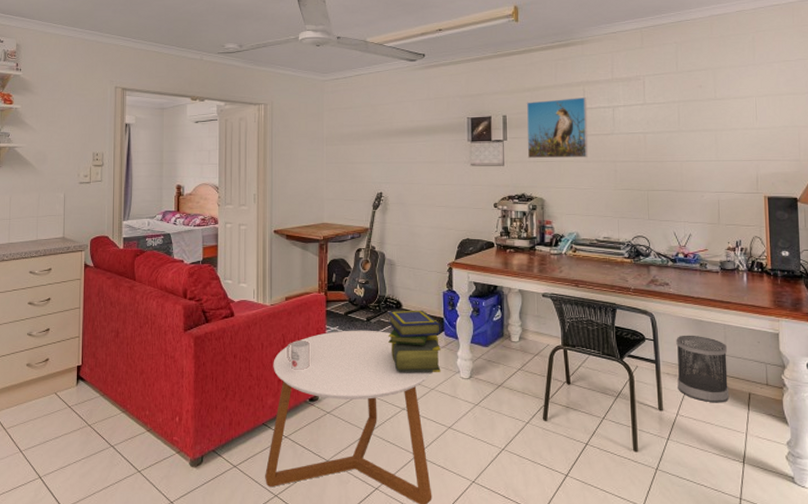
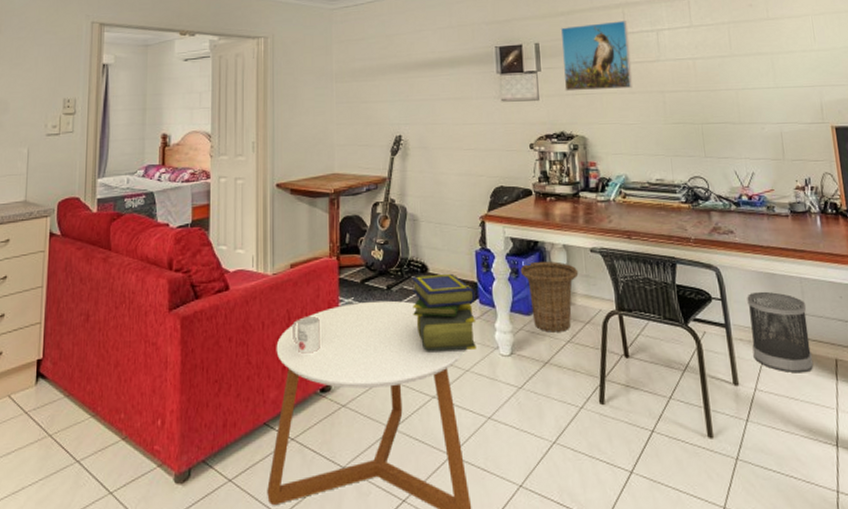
basket: none [481,303,531,361] -> present [520,261,579,332]

